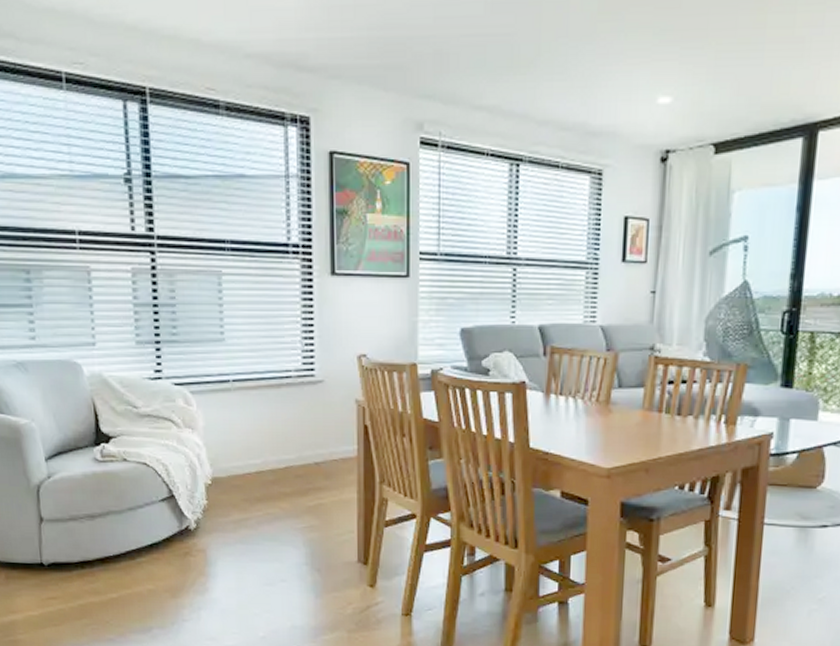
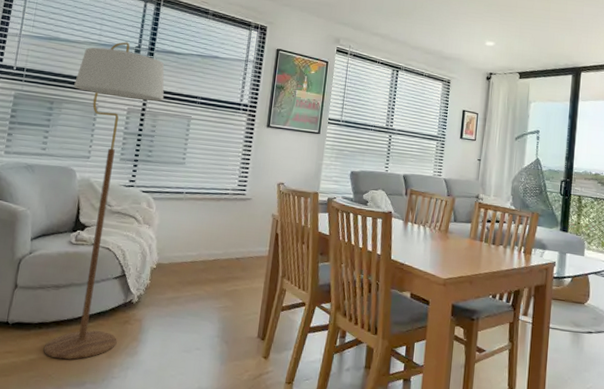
floor lamp: none [51,168,180,603] -> present [43,42,165,360]

